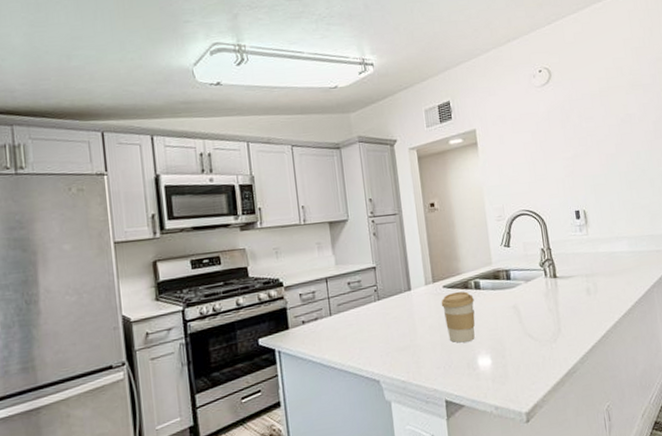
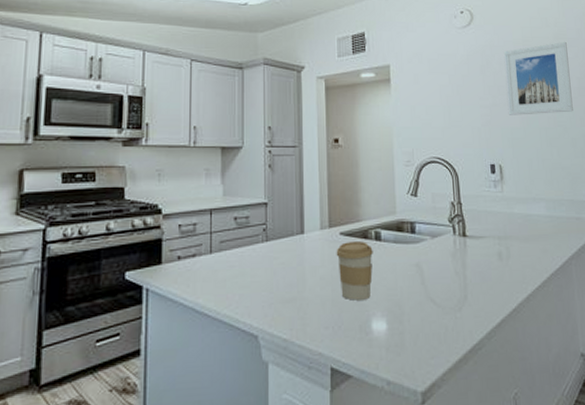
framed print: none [582,88,650,164] -> present [503,41,573,115]

